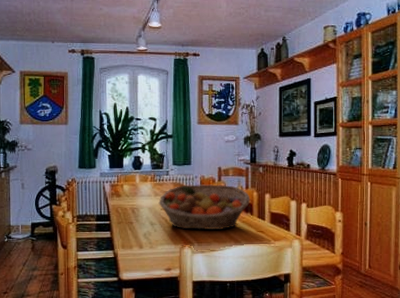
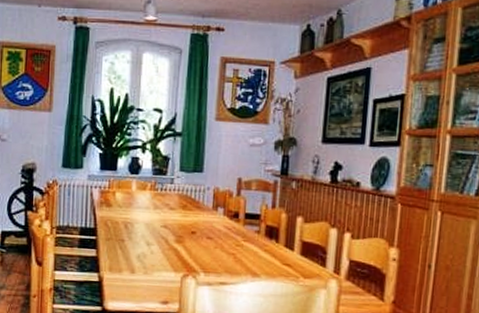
fruit basket: present [158,184,251,230] -> none [158,198,277,258]

